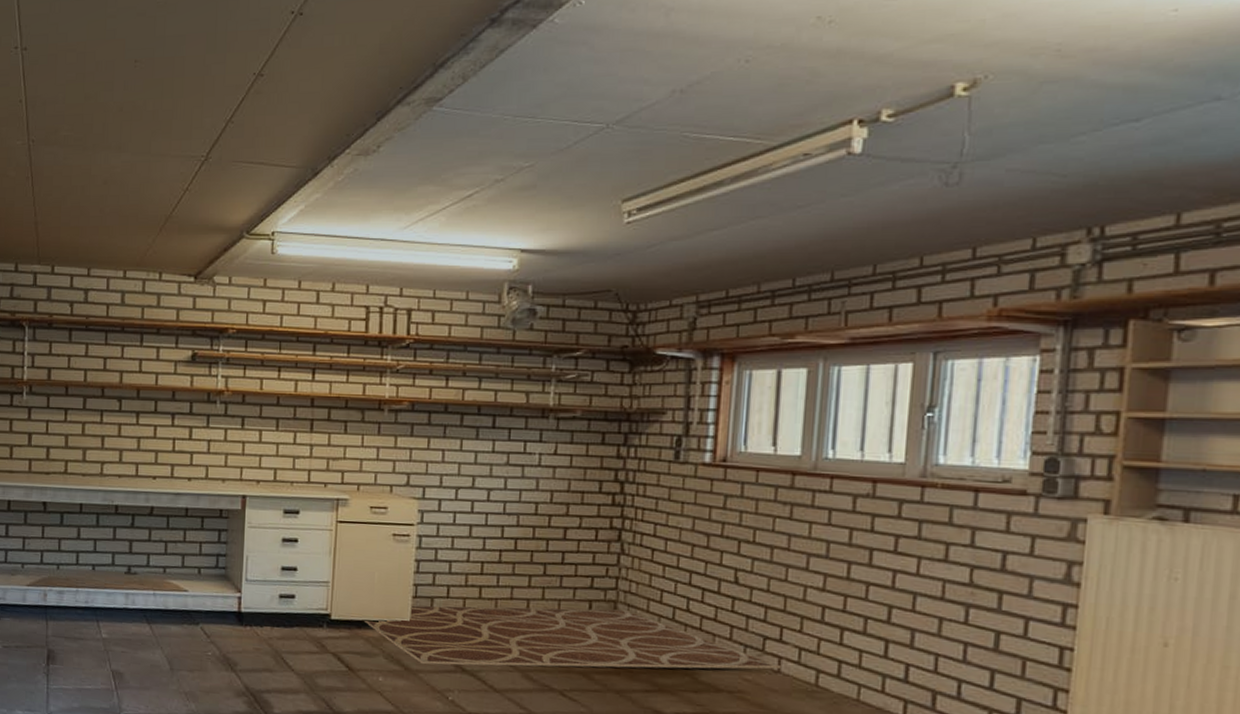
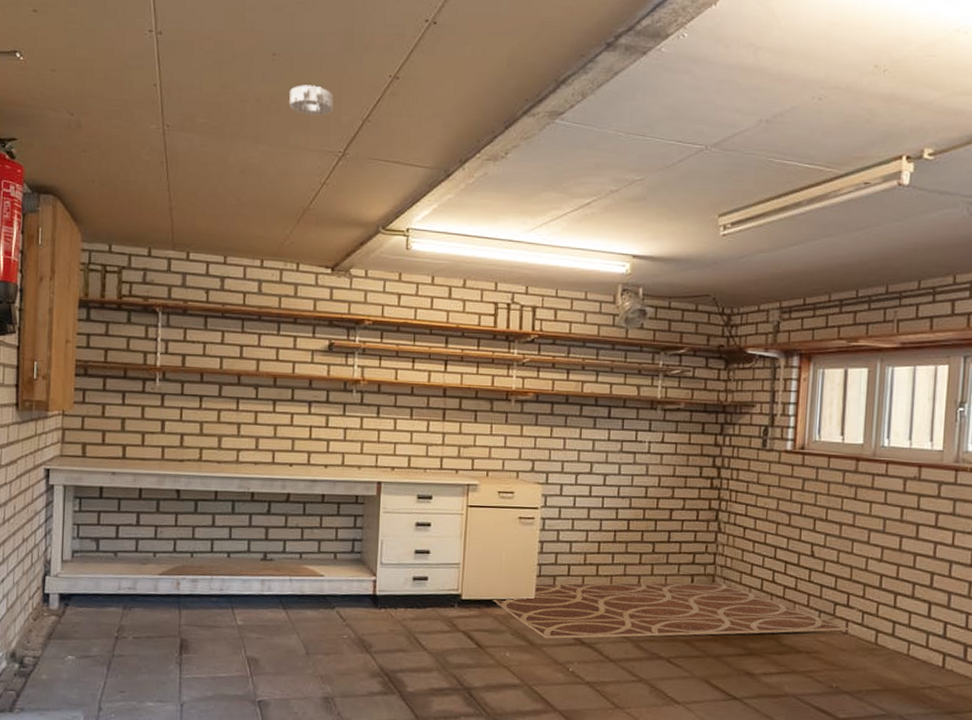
smoke detector: none [151,89,196,121] -> present [289,85,334,116]

